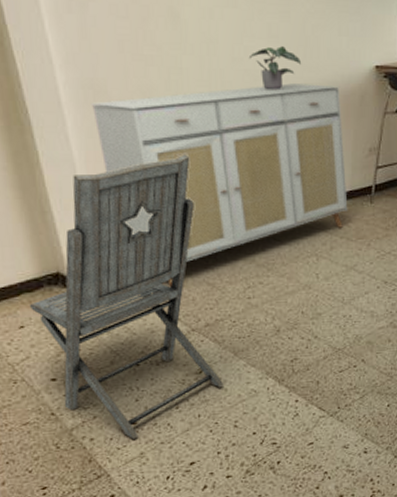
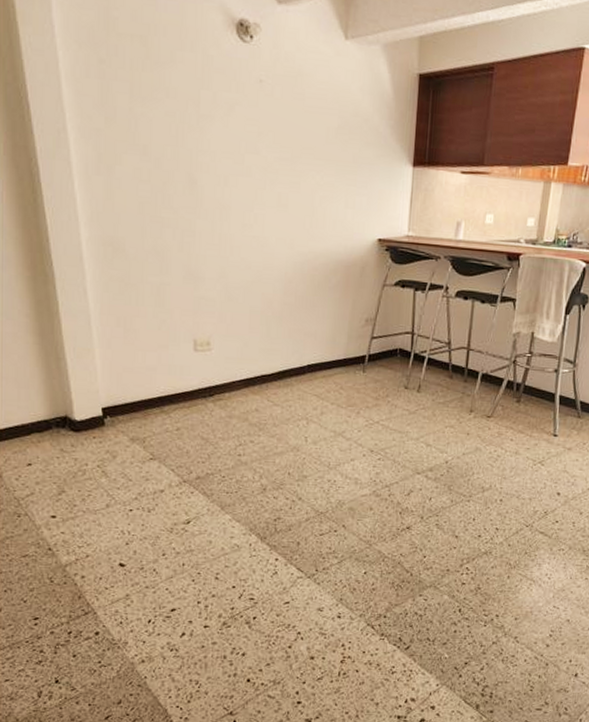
folding chair: present [29,154,223,439] -> none [37,313,208,581]
sideboard: present [90,83,348,286] -> none [109,251,342,438]
potted plant: present [248,46,301,91] -> none [257,215,307,258]

